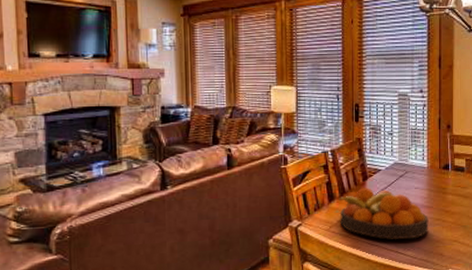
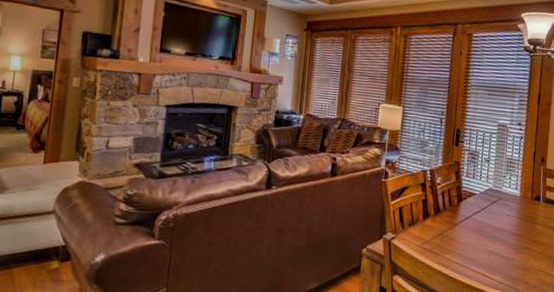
fruit bowl: present [339,188,429,240] -> none [432,209,517,264]

